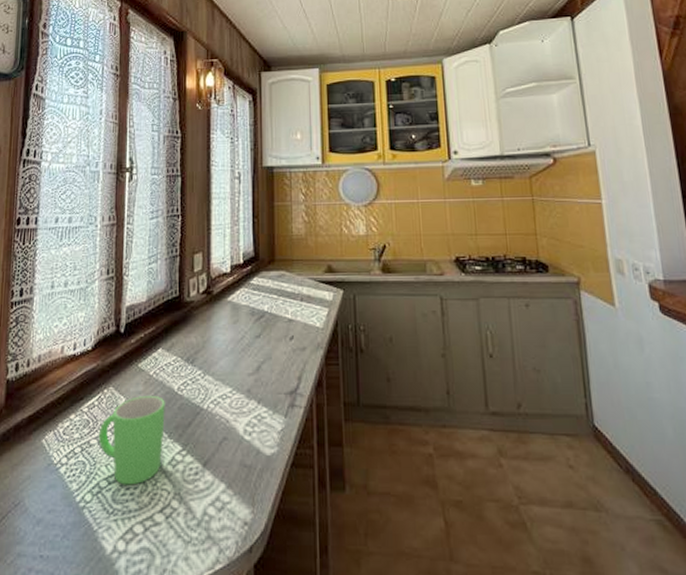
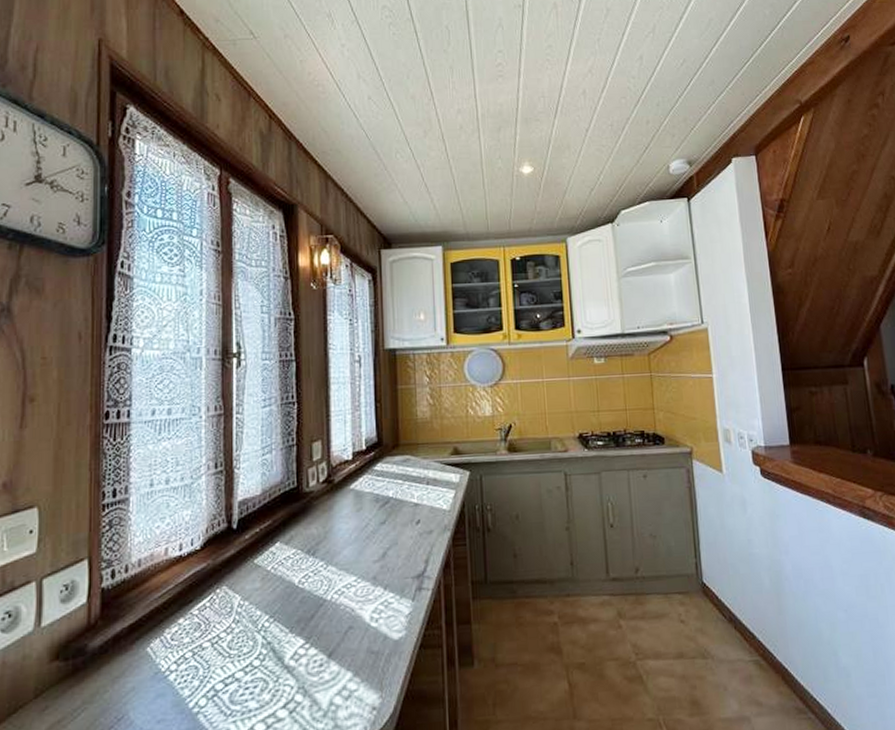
mug: present [98,395,165,485] -> none [211,591,286,686]

